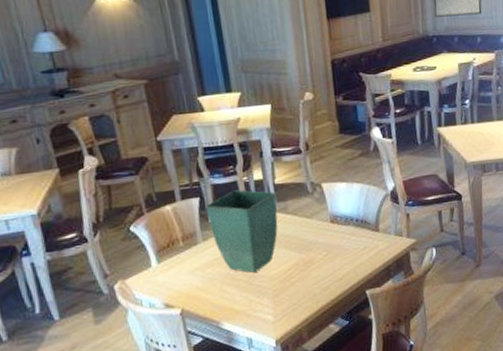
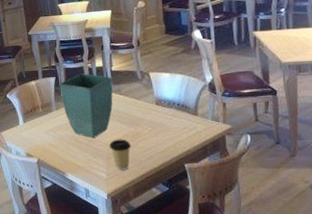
coffee cup: none [275,269,303,309] -> present [109,139,132,170]

